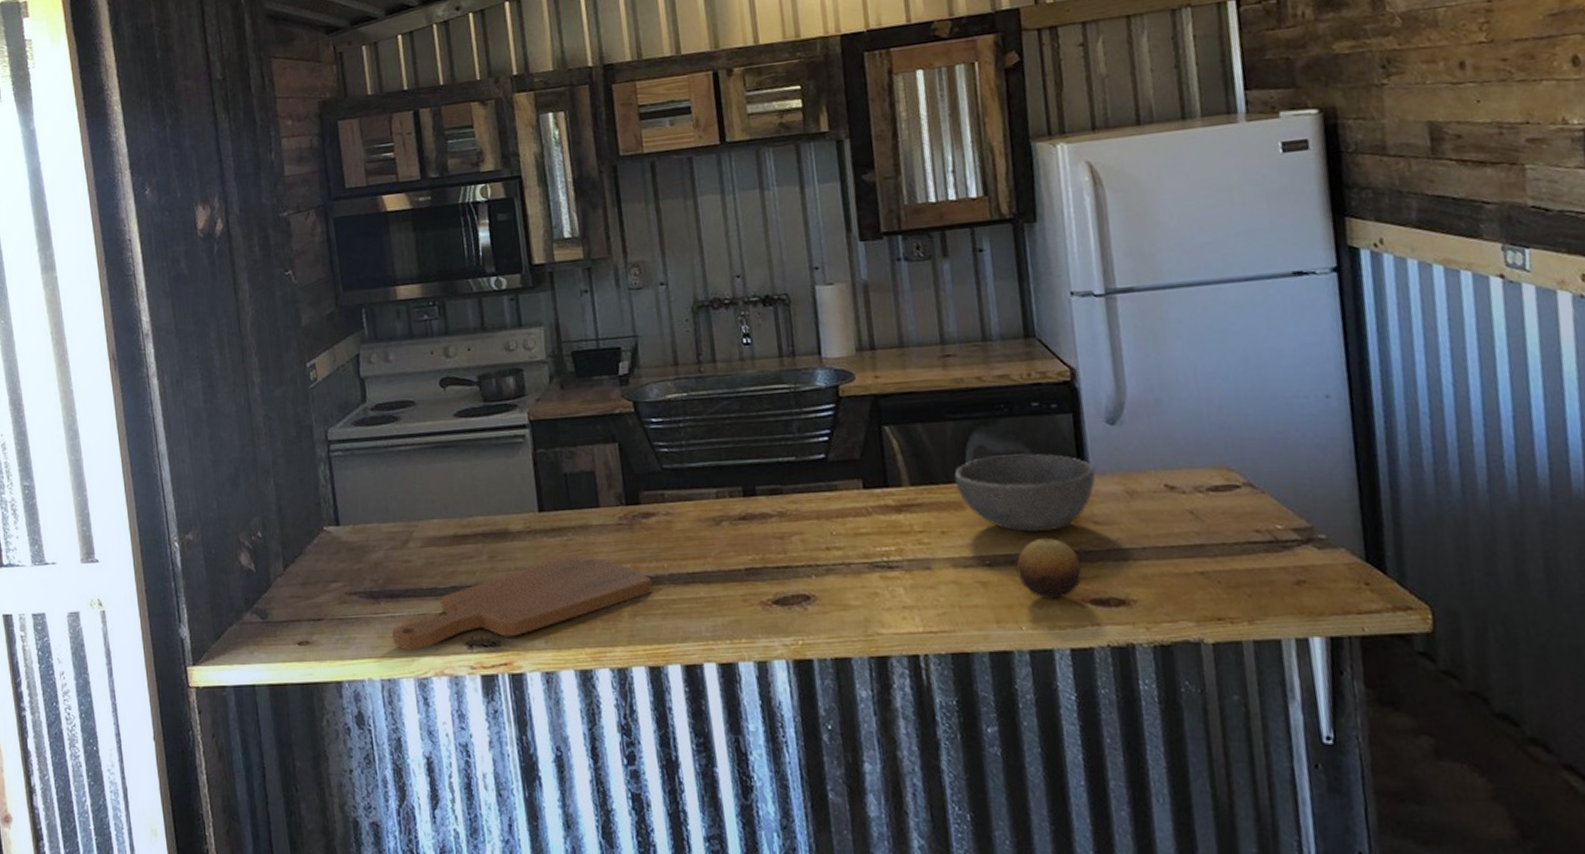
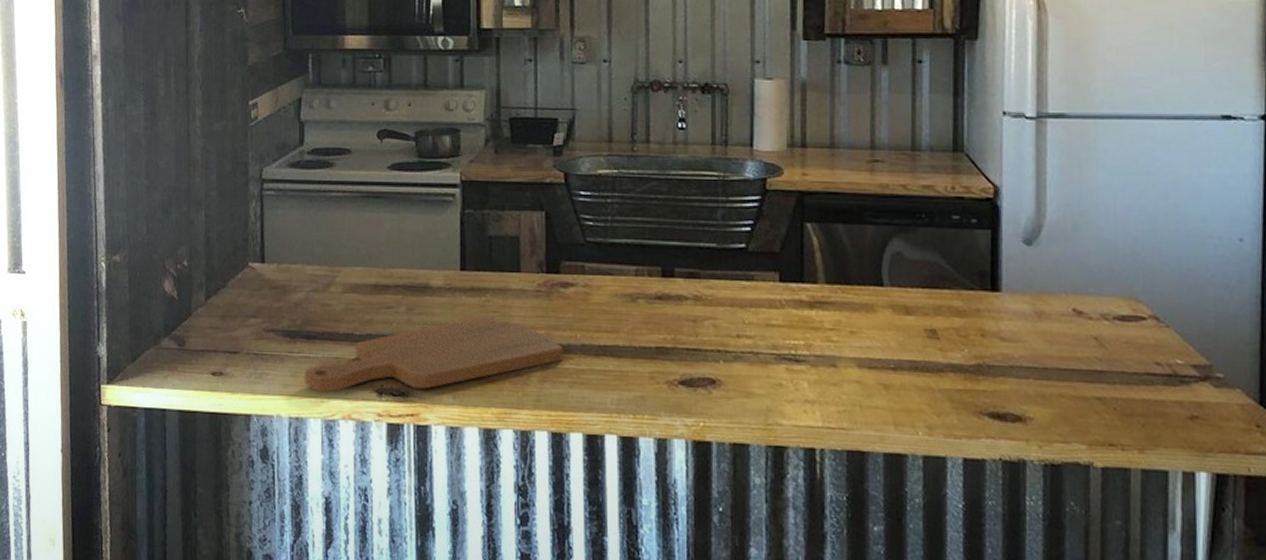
bowl: present [954,453,1096,533] -> none [869,263,1007,343]
fruit: present [1016,538,1082,600] -> none [919,349,983,409]

